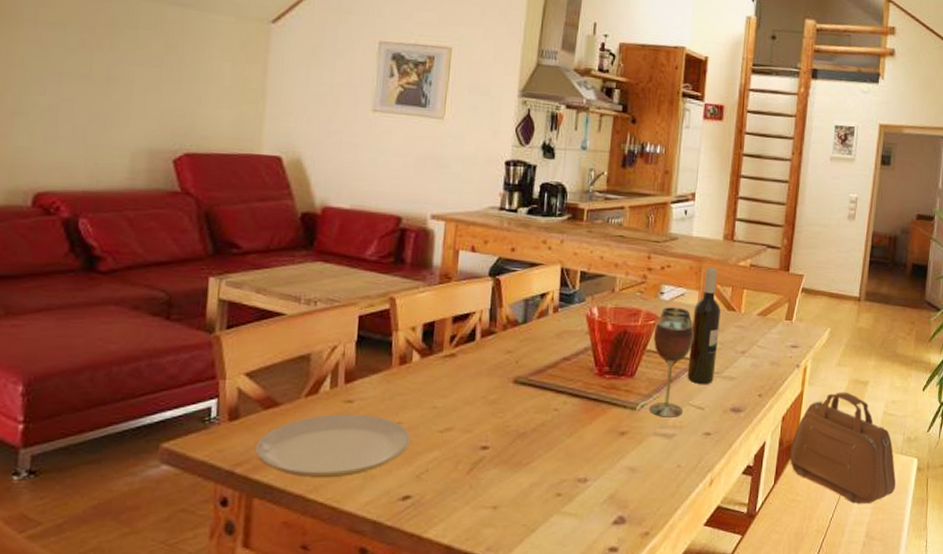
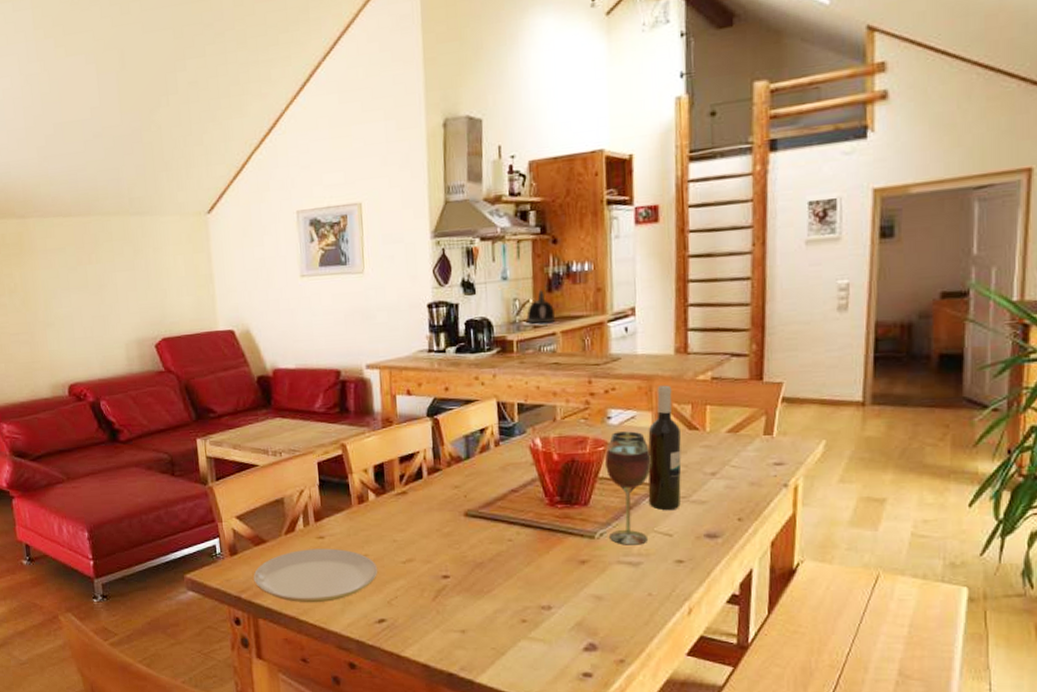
kettle: none [599,163,626,198] -> present [526,289,556,325]
handbag: present [789,392,896,504] -> none [784,512,937,638]

